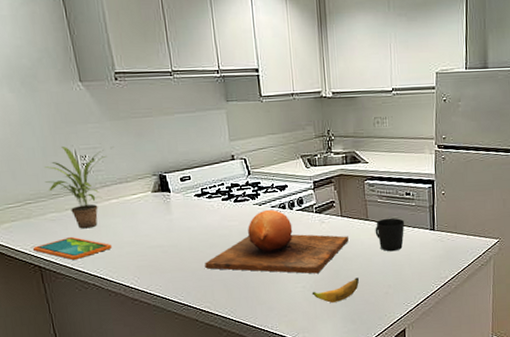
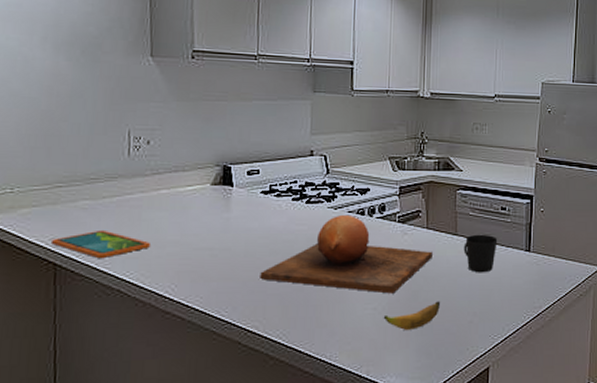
potted plant: present [44,146,114,229] -> none [85,125,176,222]

